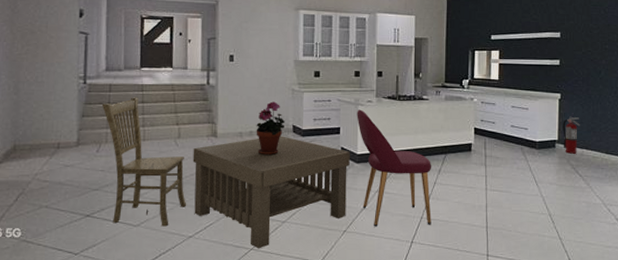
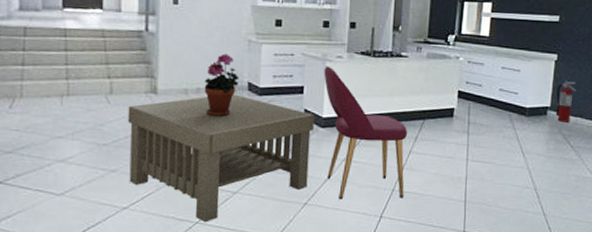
dining chair: present [101,97,187,227] -> none [14,43,121,196]

